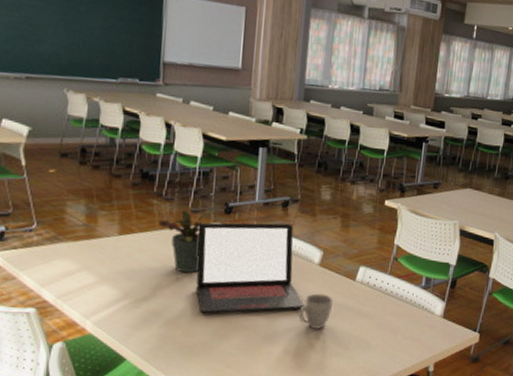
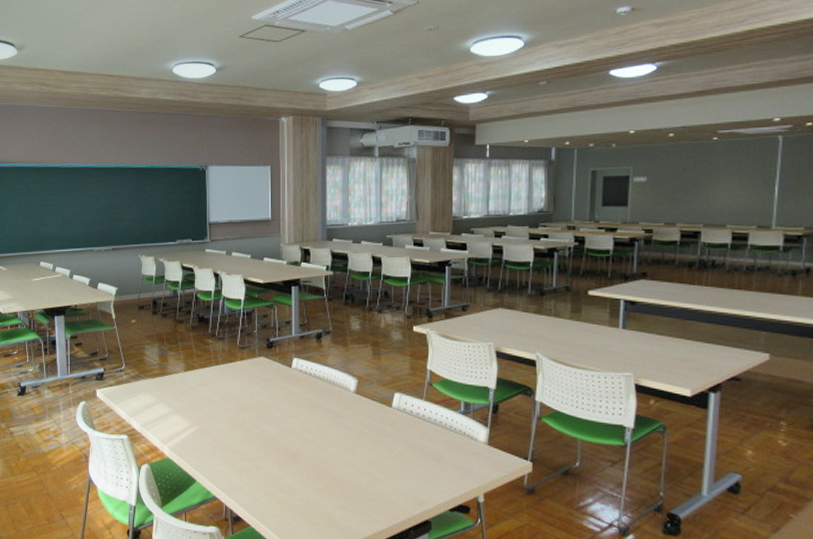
potted plant: present [158,210,204,273] -> none [214,347,250,403]
laptop: present [196,222,305,314] -> none [246,354,345,441]
mug: present [298,293,333,330] -> none [340,420,371,456]

